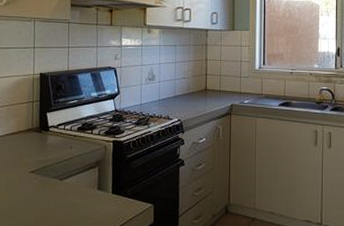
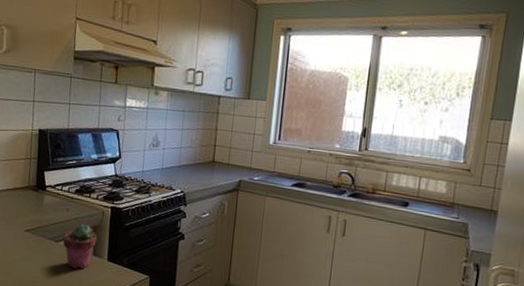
potted succulent: none [67,160,101,204] -> present [62,223,97,269]

